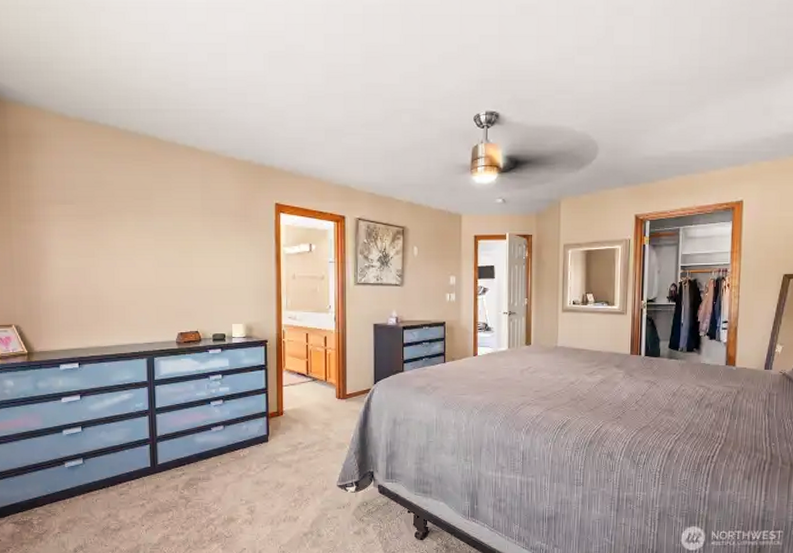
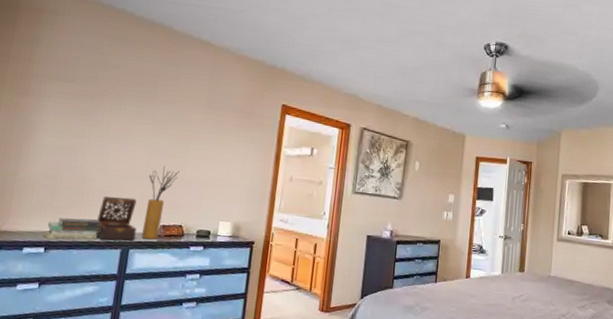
books: none [74,333,125,356] -> present [43,218,101,240]
jewelry box: none [120,310,157,352] -> present [96,196,137,242]
vase: none [160,277,187,347] -> present [141,166,180,240]

